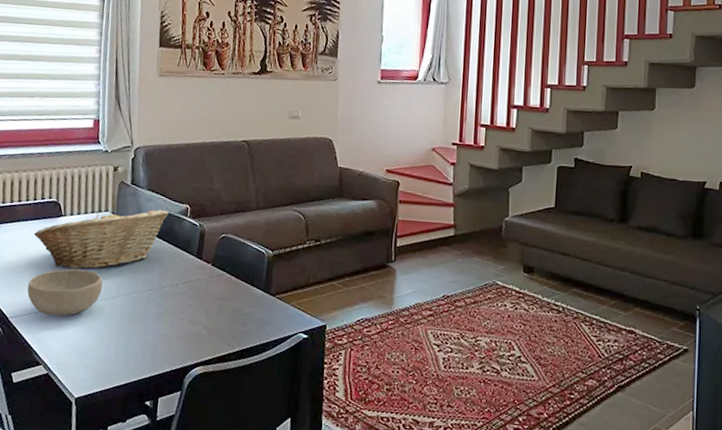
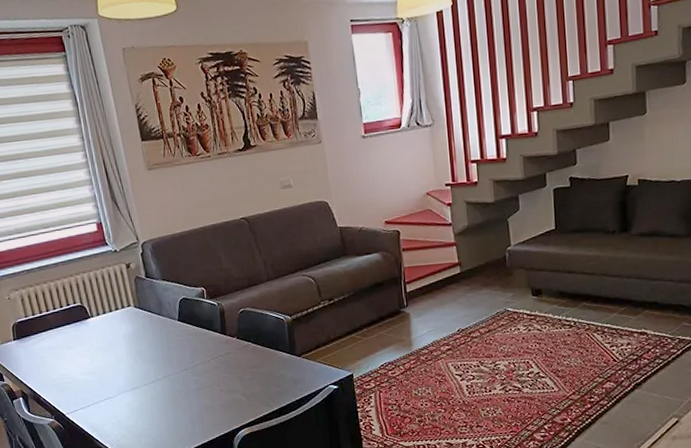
bowl: present [27,268,103,317] -> none [74,361,142,407]
fruit basket: present [33,210,169,269] -> none [68,296,187,364]

